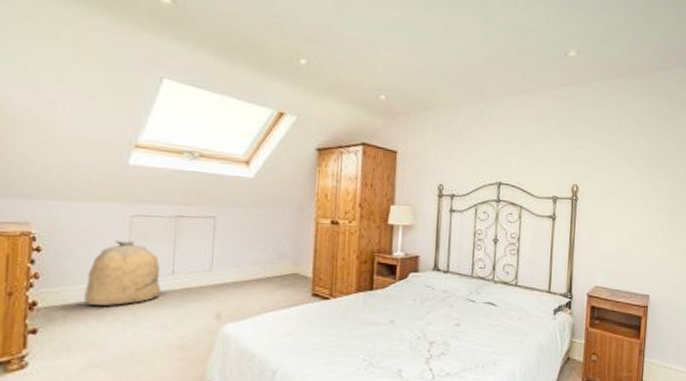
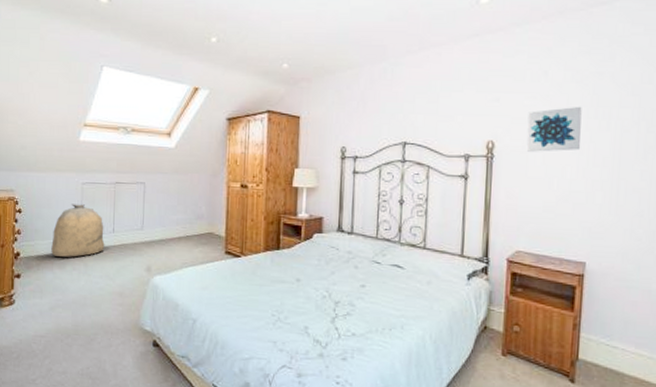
wall art: none [604,157,648,196] -> present [526,106,582,152]

